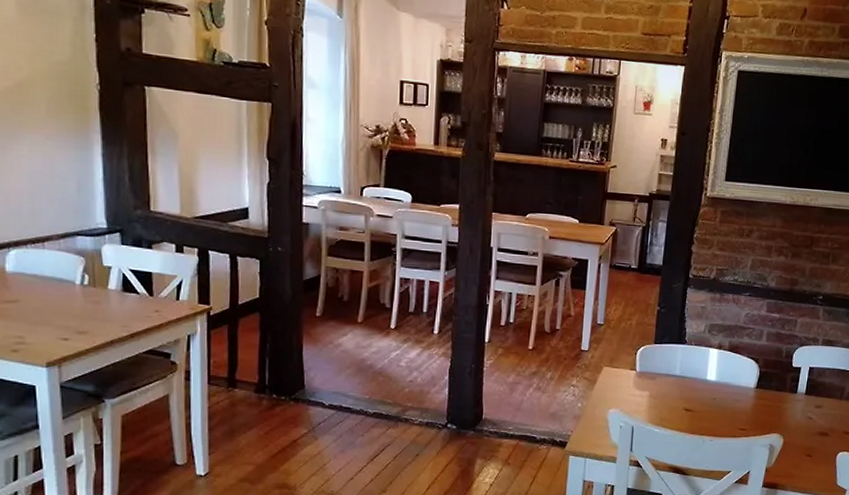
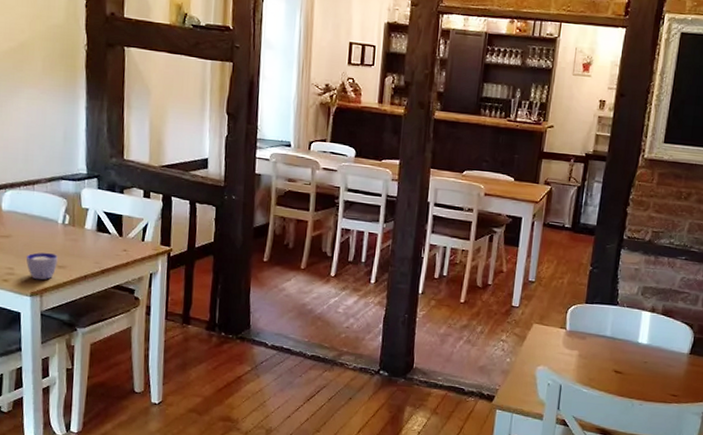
cup: none [38,317,77,349] -> present [26,252,58,280]

